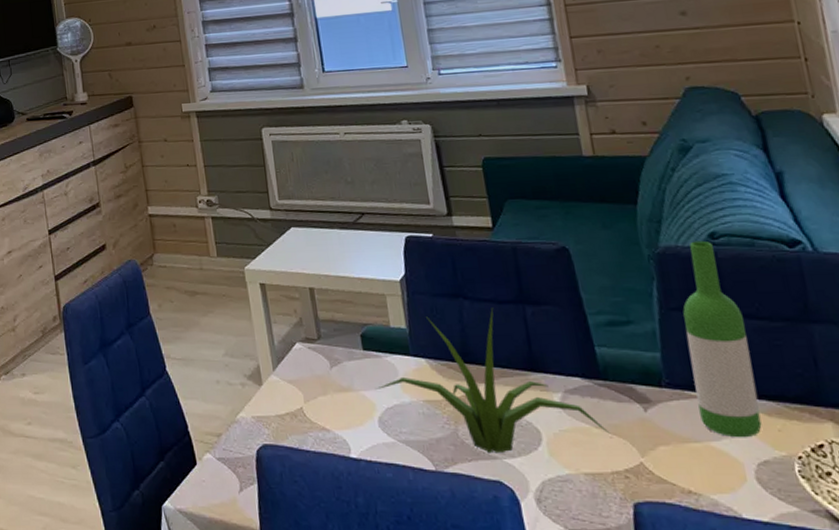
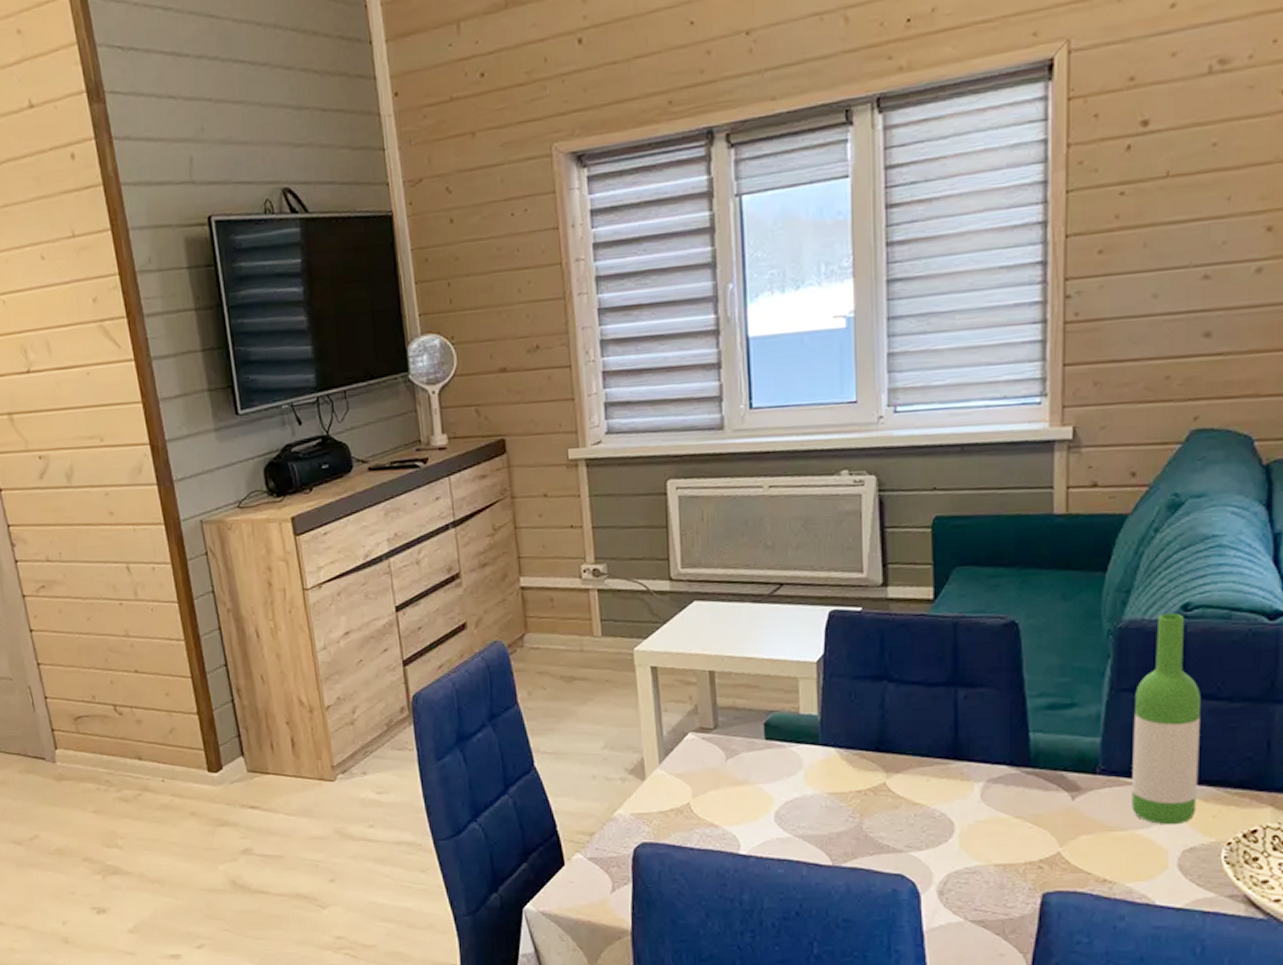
plant: present [375,307,611,454] -> none [774,691,1030,847]

